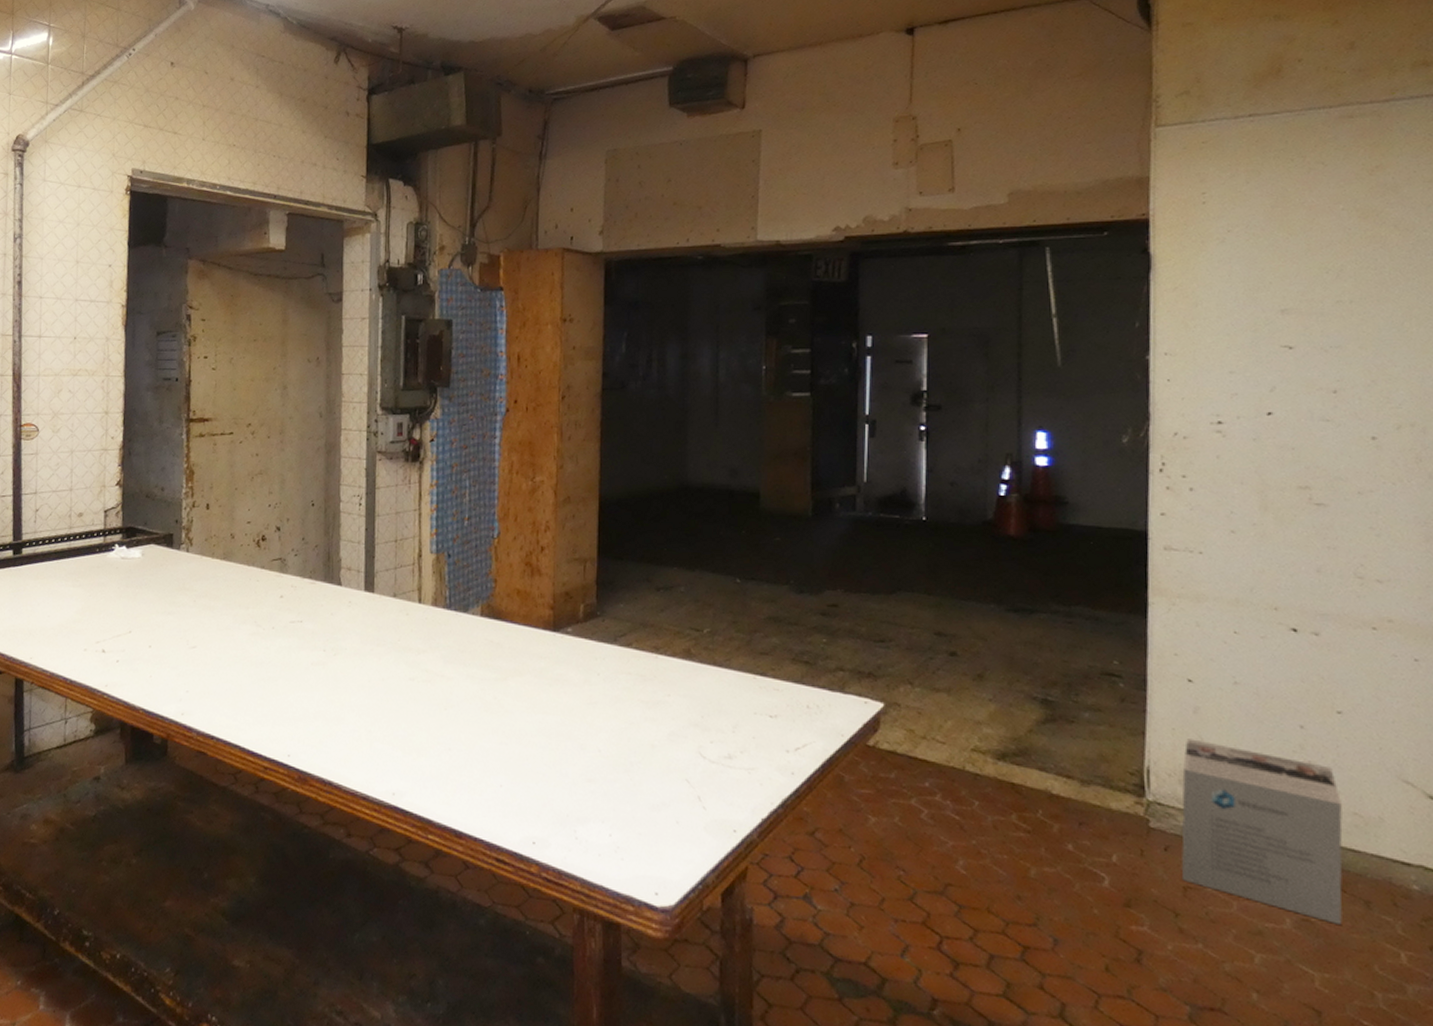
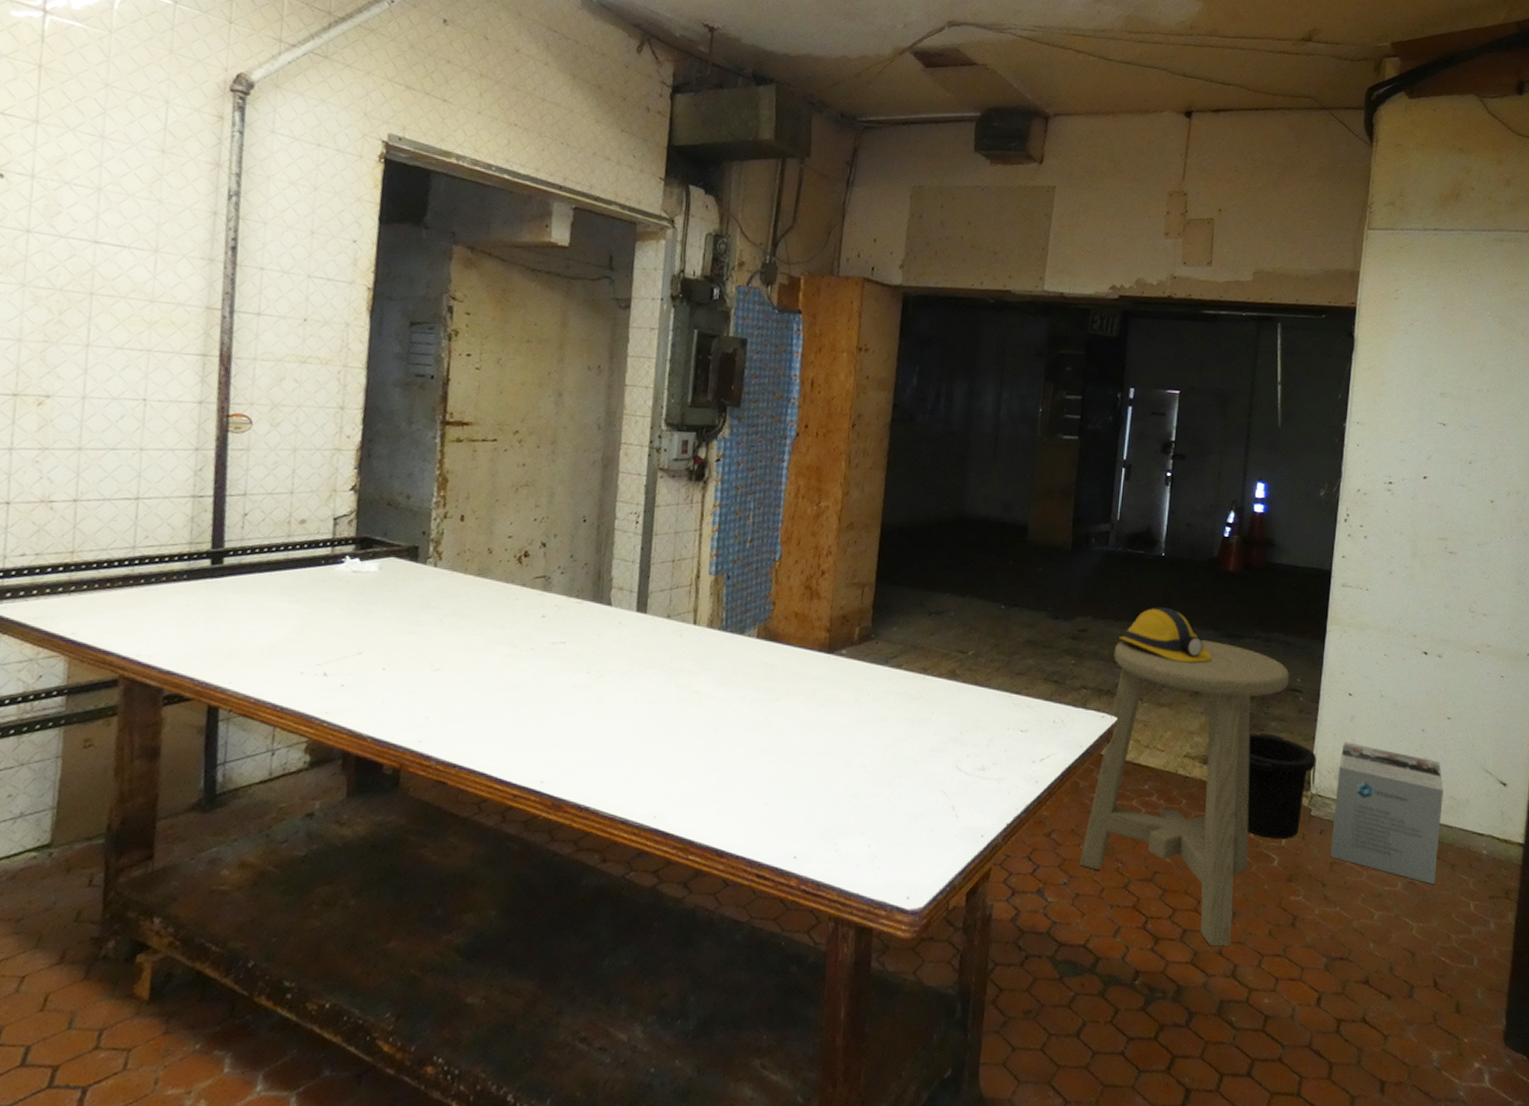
stool: none [853,615,1103,979] -> present [1080,639,1290,946]
hard hat: none [877,578,997,642] -> present [1119,607,1212,663]
trash can: none [1054,725,1151,854] -> present [1246,733,1317,838]

